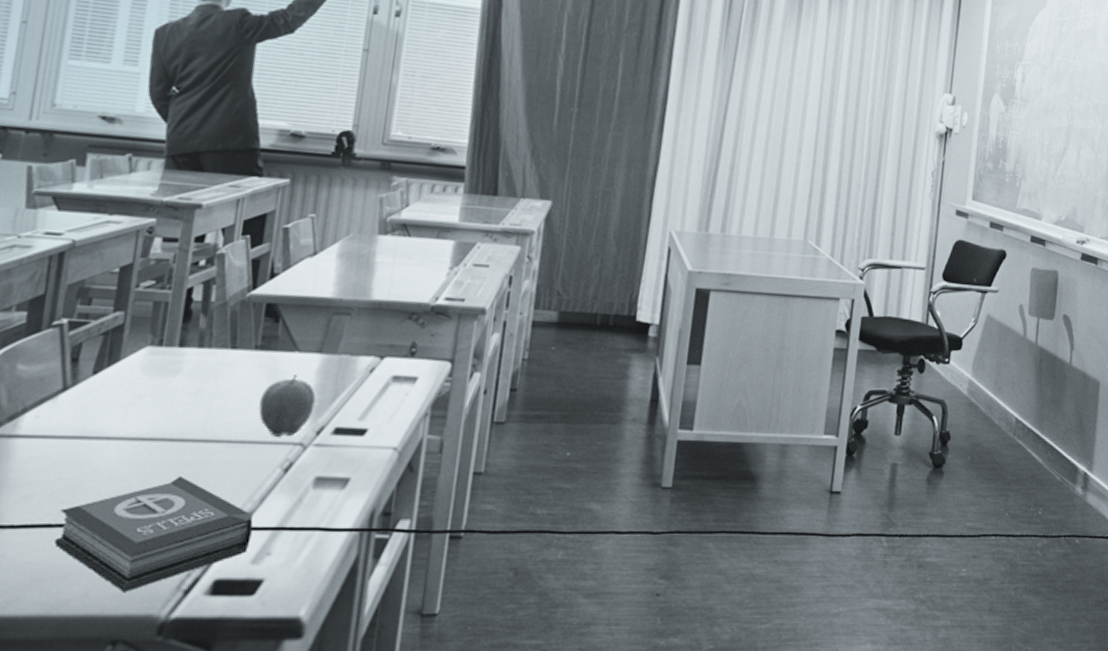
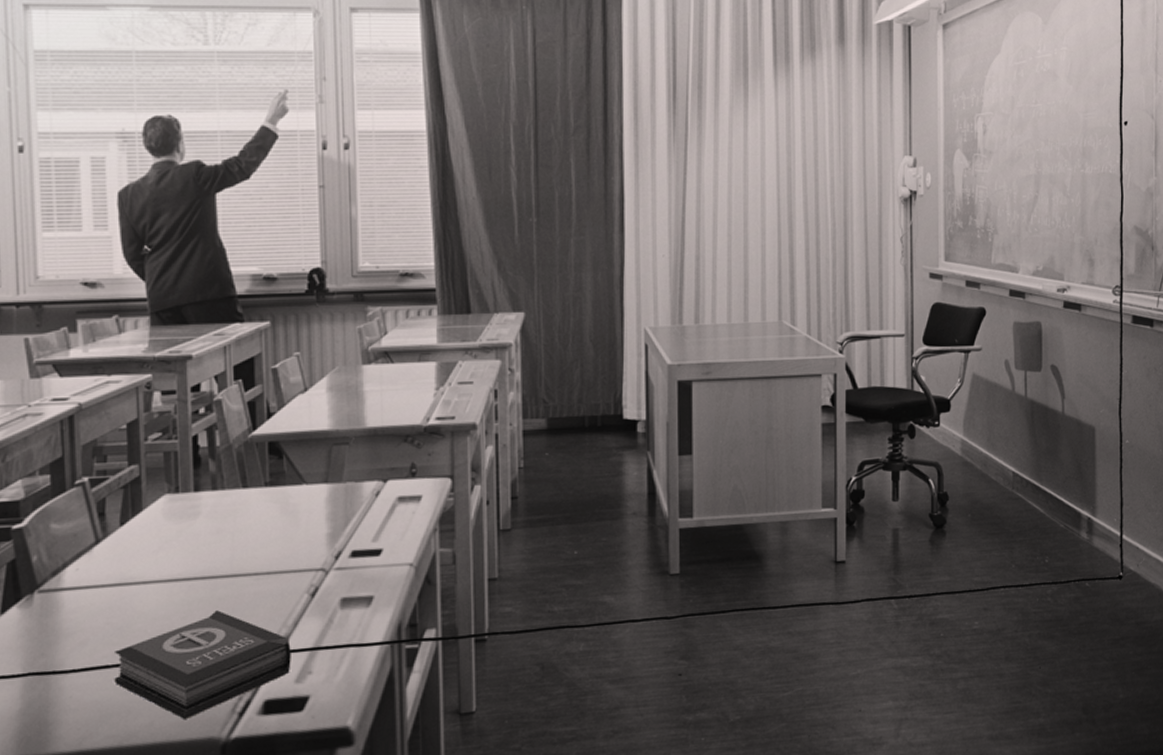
apple: present [258,375,316,437] -> none [278,506,329,565]

